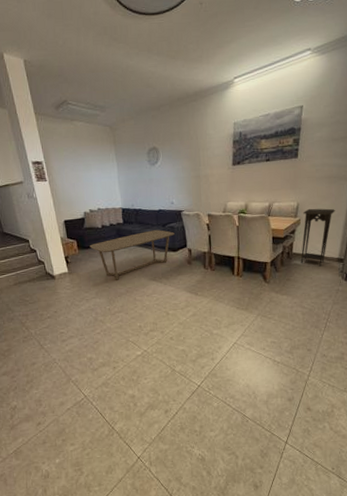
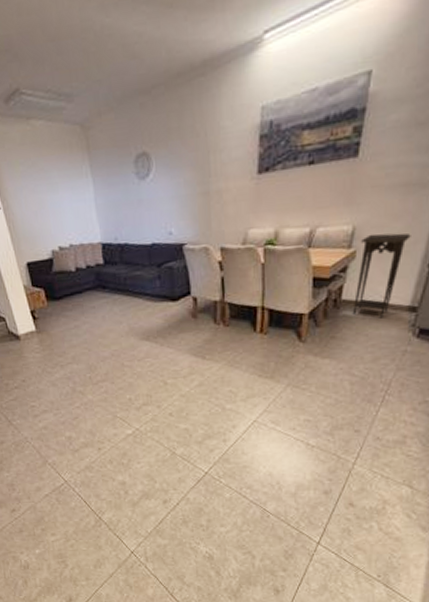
coffee table: present [89,230,175,280] -> none [60,271,174,341]

